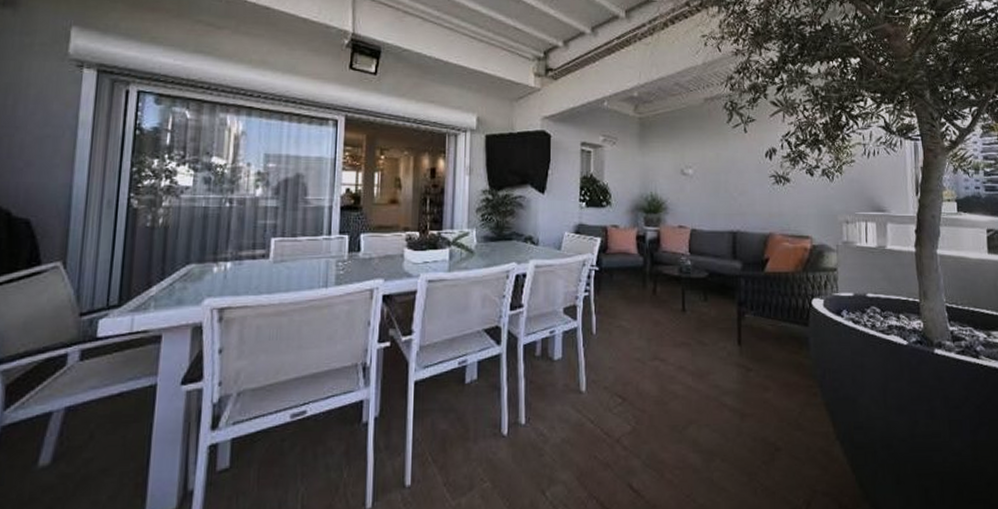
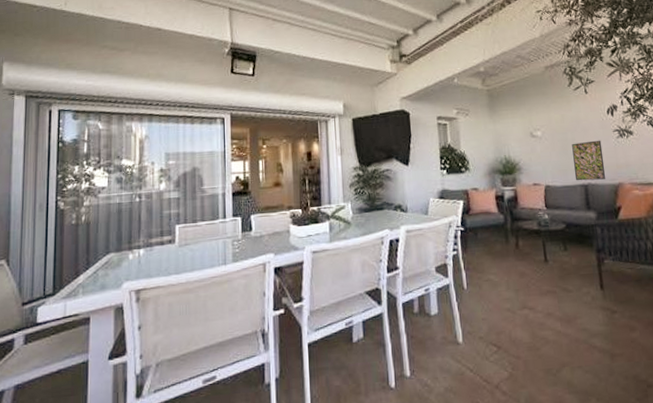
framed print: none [723,185,757,228] -> present [572,140,605,181]

